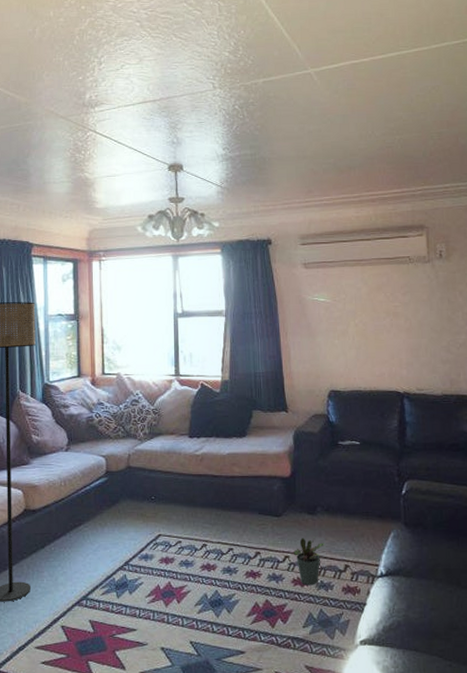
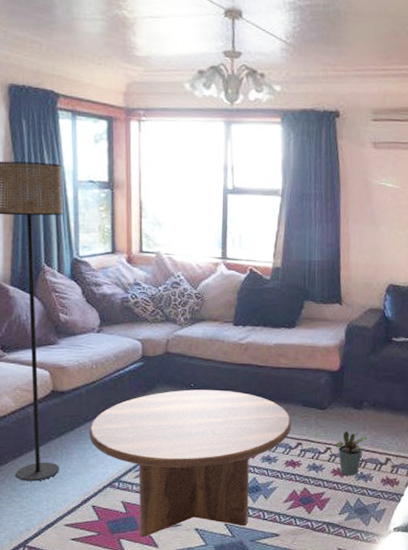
coffee table: none [58,502,250,658] -> present [89,389,292,537]

